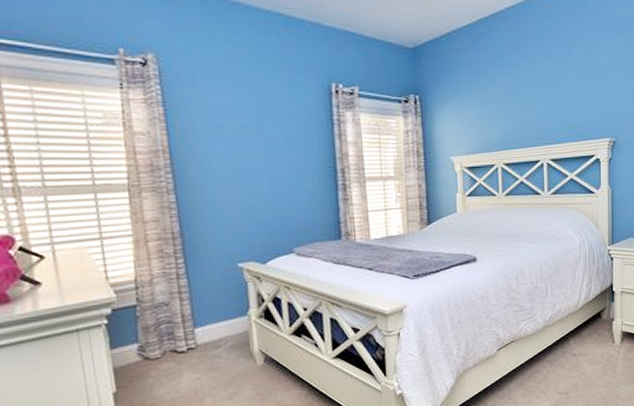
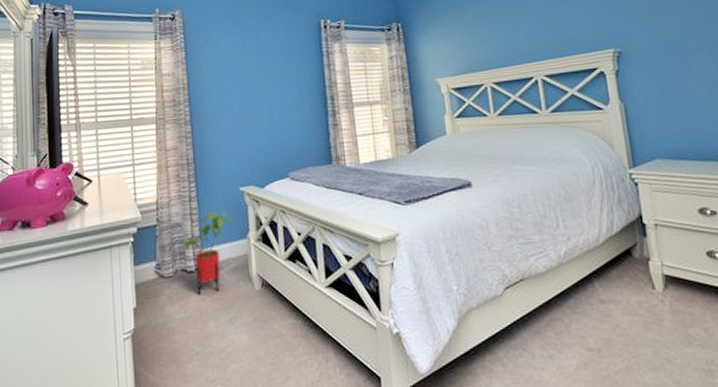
house plant: none [170,289,231,375] -> present [182,212,234,296]

